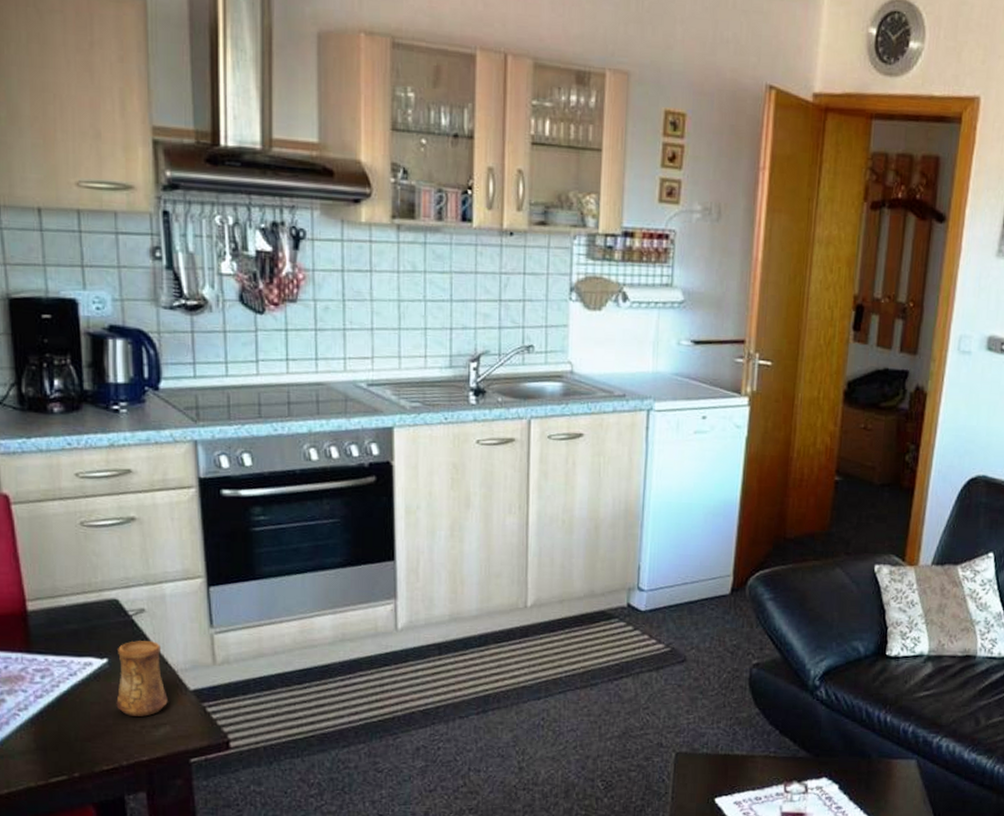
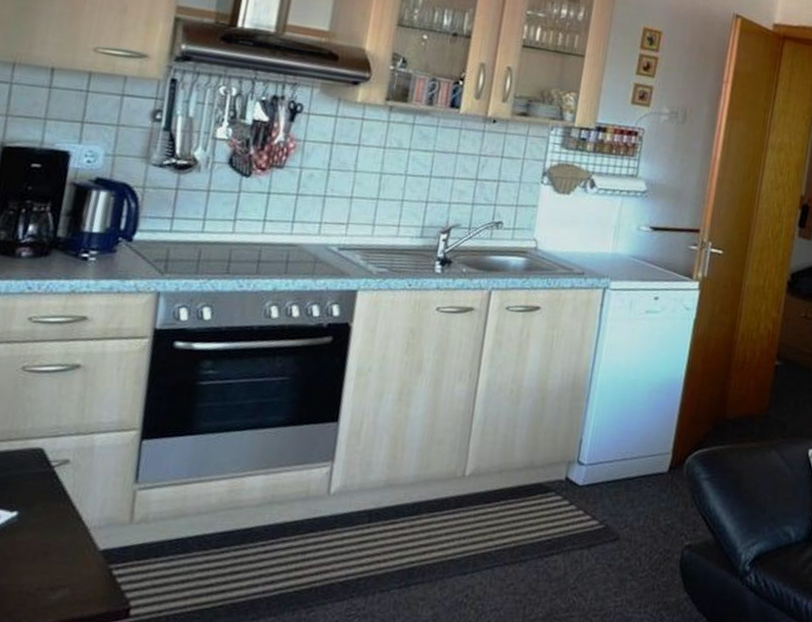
cup: present [116,641,168,717] -> none [15,493,79,578]

